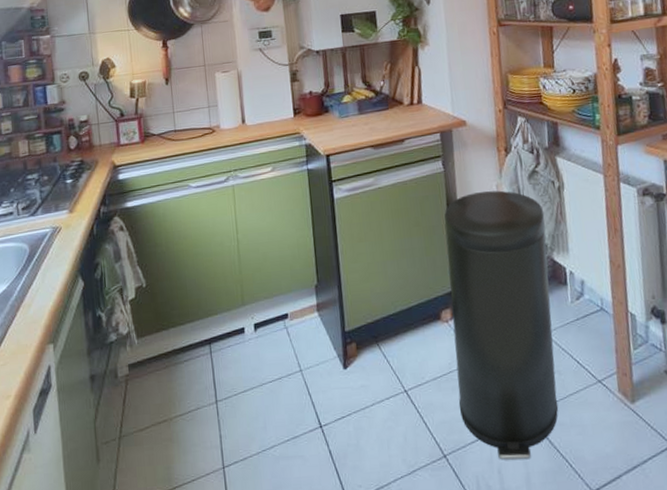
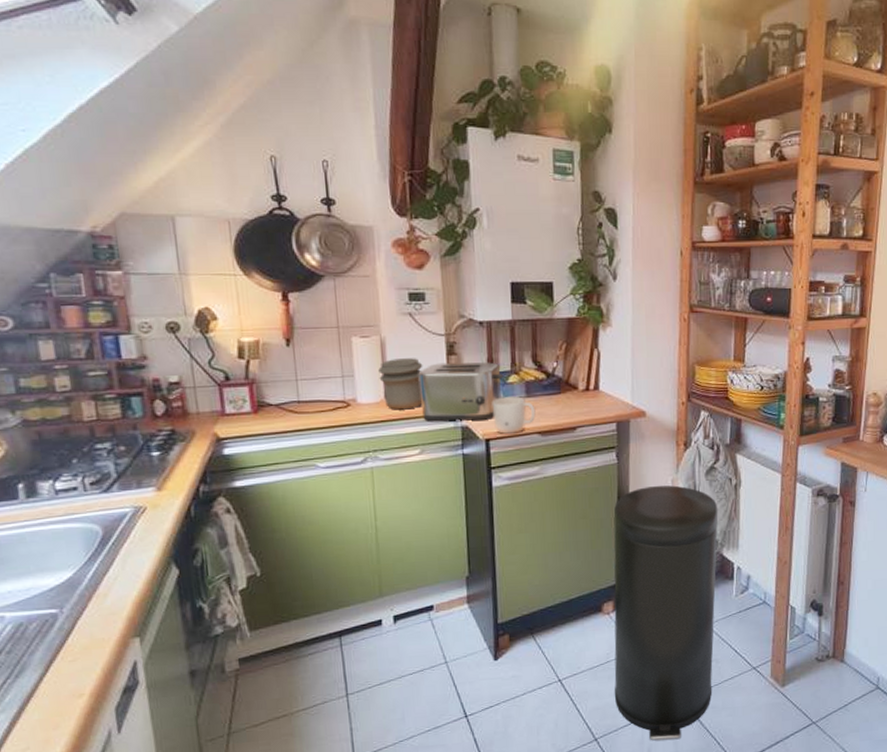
jar: none [236,86,272,133] -> present [378,358,423,410]
toaster: none [268,85,339,141] -> present [418,362,504,422]
mug: none [330,114,368,149] -> present [492,397,536,434]

